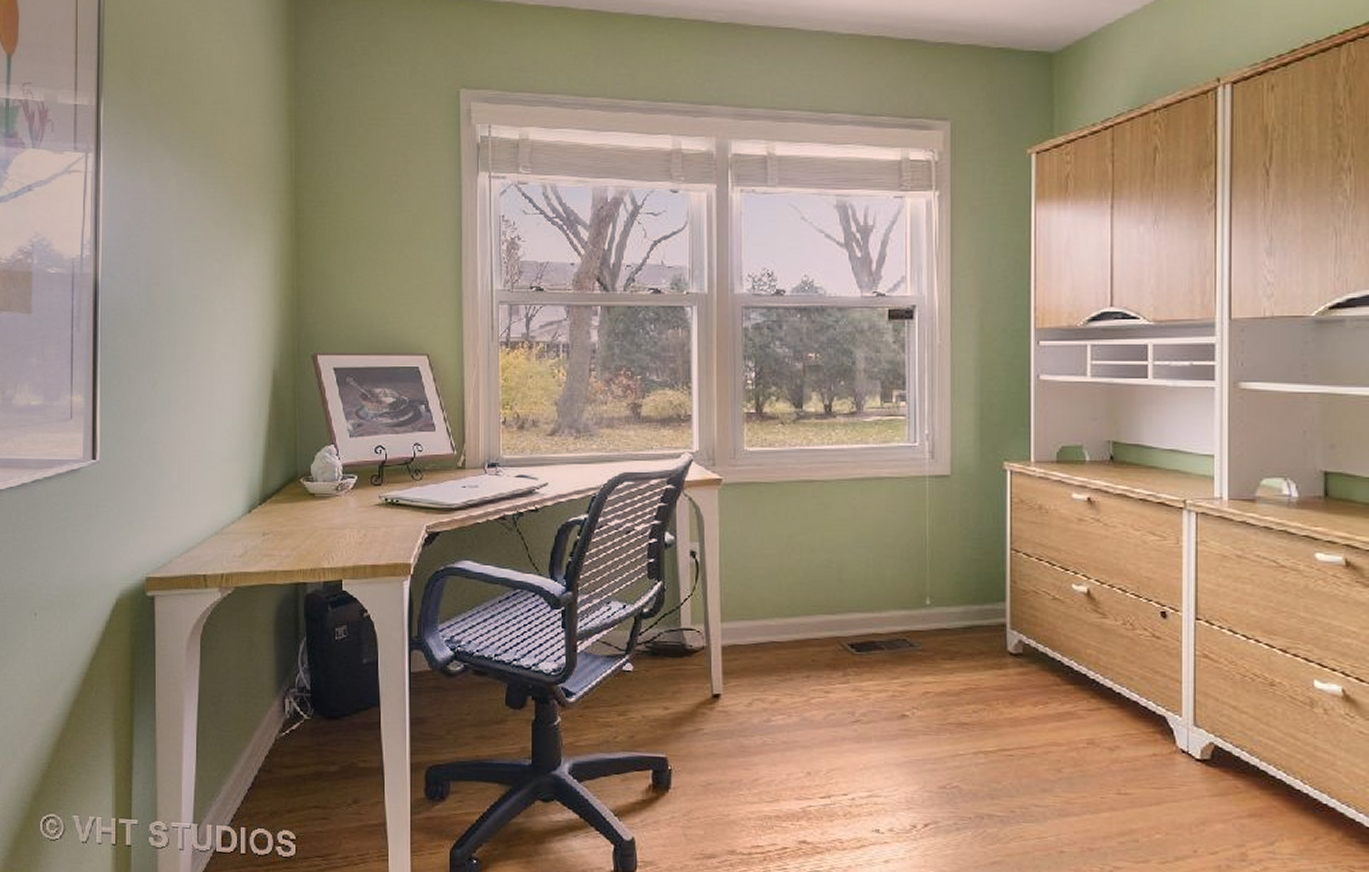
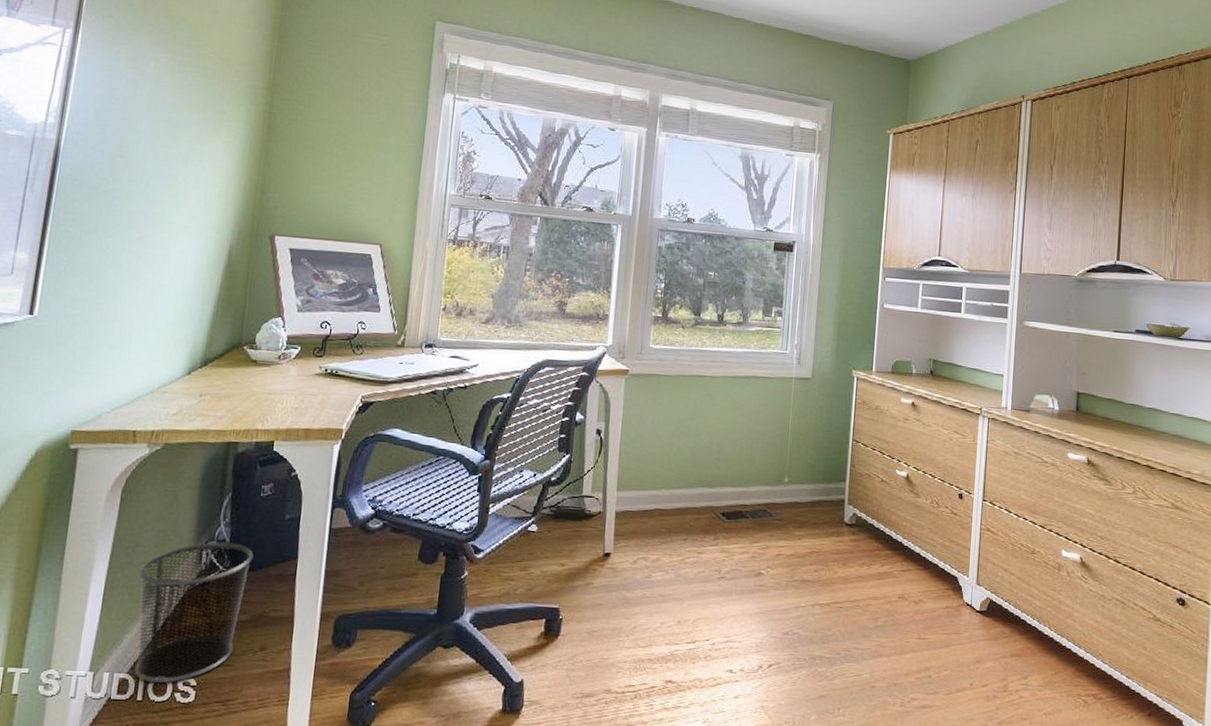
waste bin: none [227,689,335,837] -> present [134,542,254,684]

